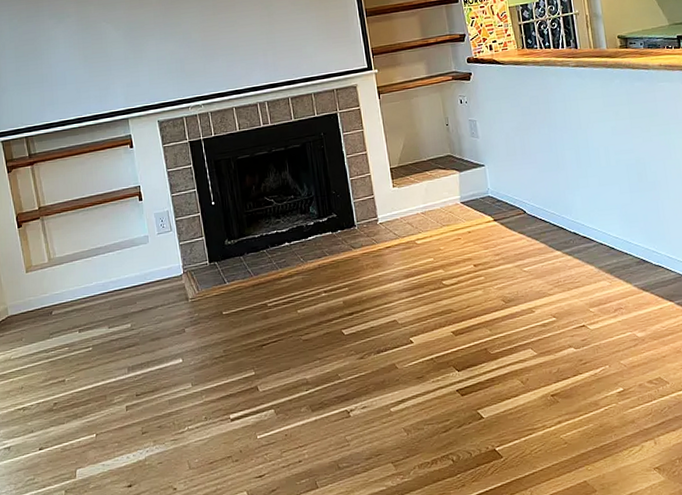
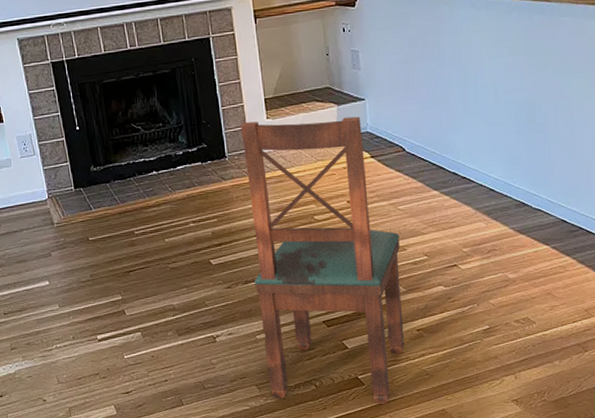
dining chair: none [368,182,540,478] -> present [241,116,404,404]

